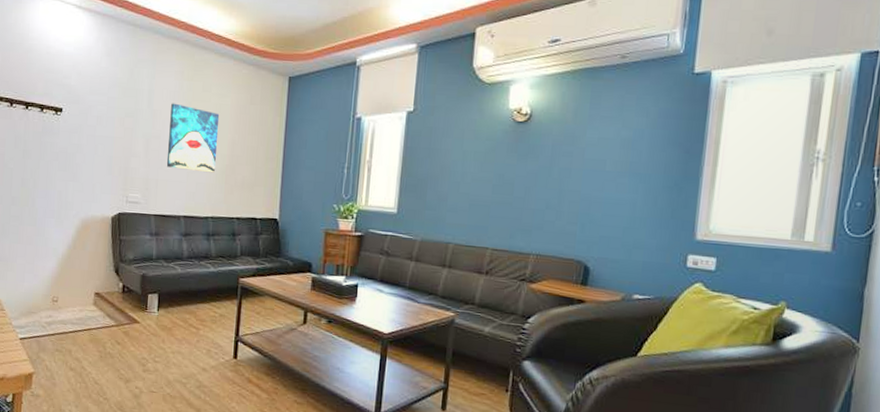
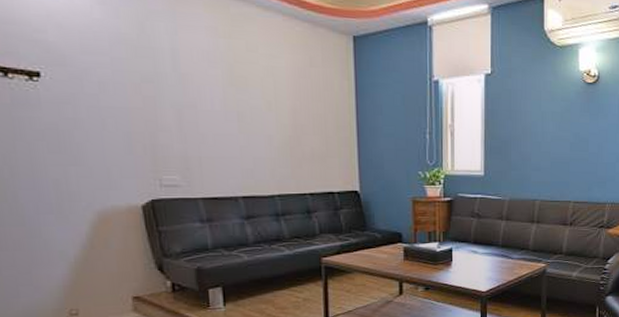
wall art: present [166,103,220,173] -> none [206,65,276,146]

